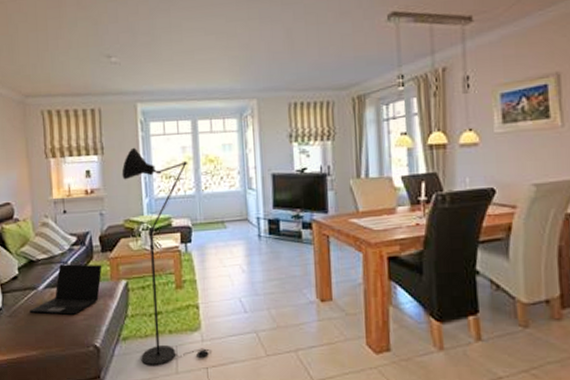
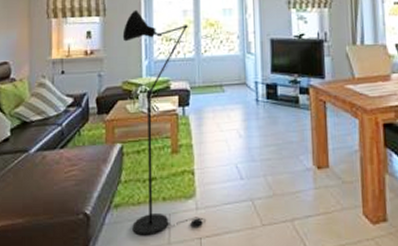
laptop: present [30,264,102,315] -> none [19,126,98,180]

